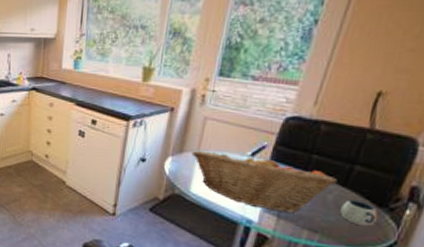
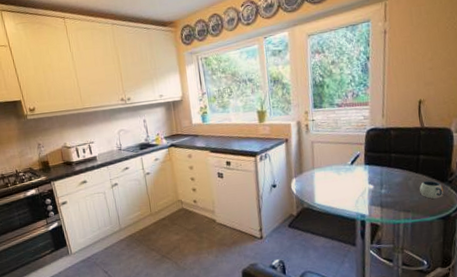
fruit basket: present [192,150,338,213] -> none [309,161,412,204]

